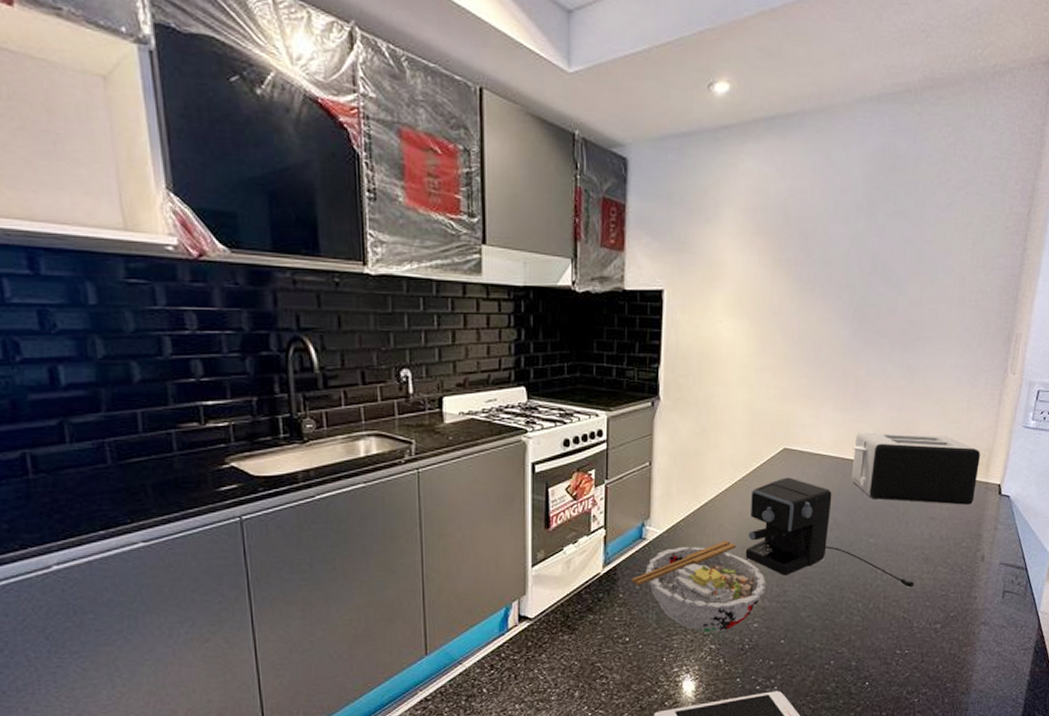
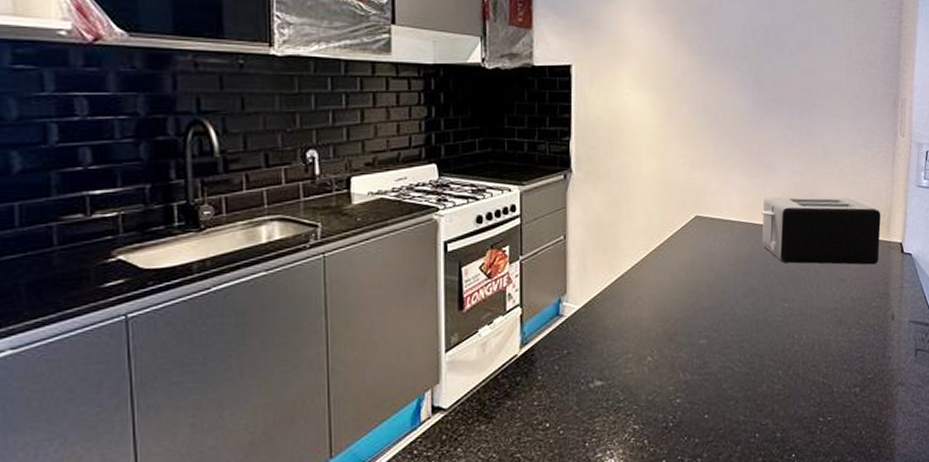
bowl: present [631,540,766,632] -> none [549,313,686,412]
coffee maker: present [745,477,915,588] -> none [664,245,831,352]

